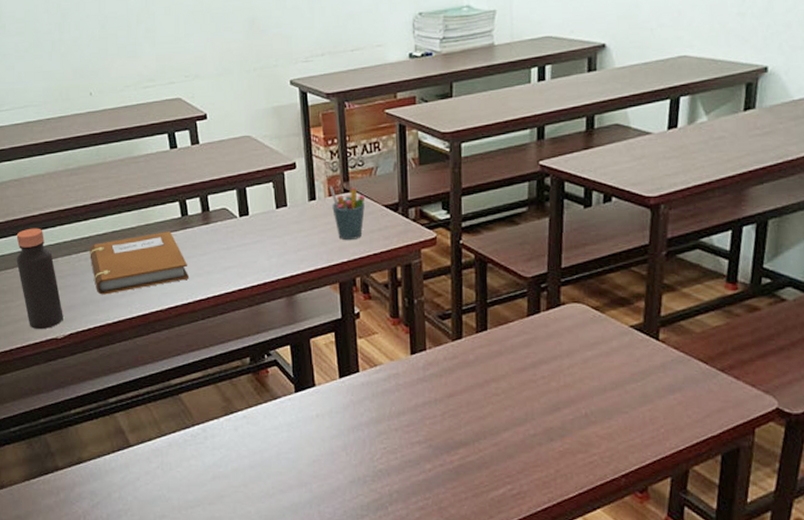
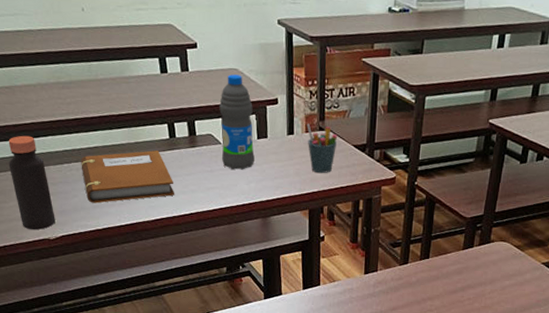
water bottle: none [233,142,274,245] -> present [219,74,255,170]

